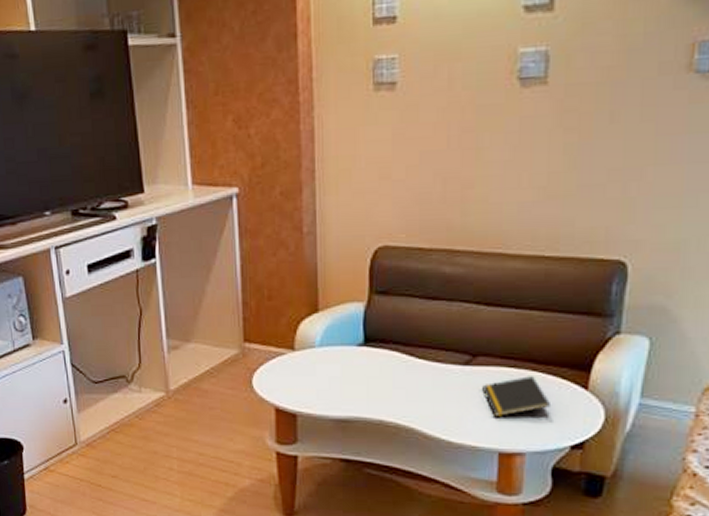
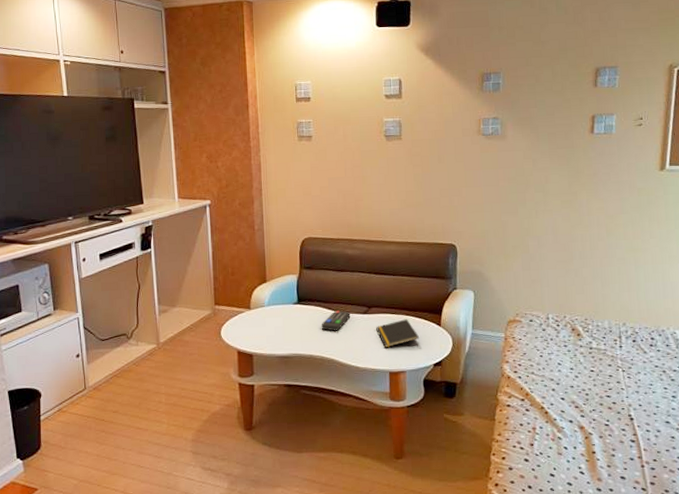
remote control: none [397,358,444,388] -> present [321,310,351,331]

